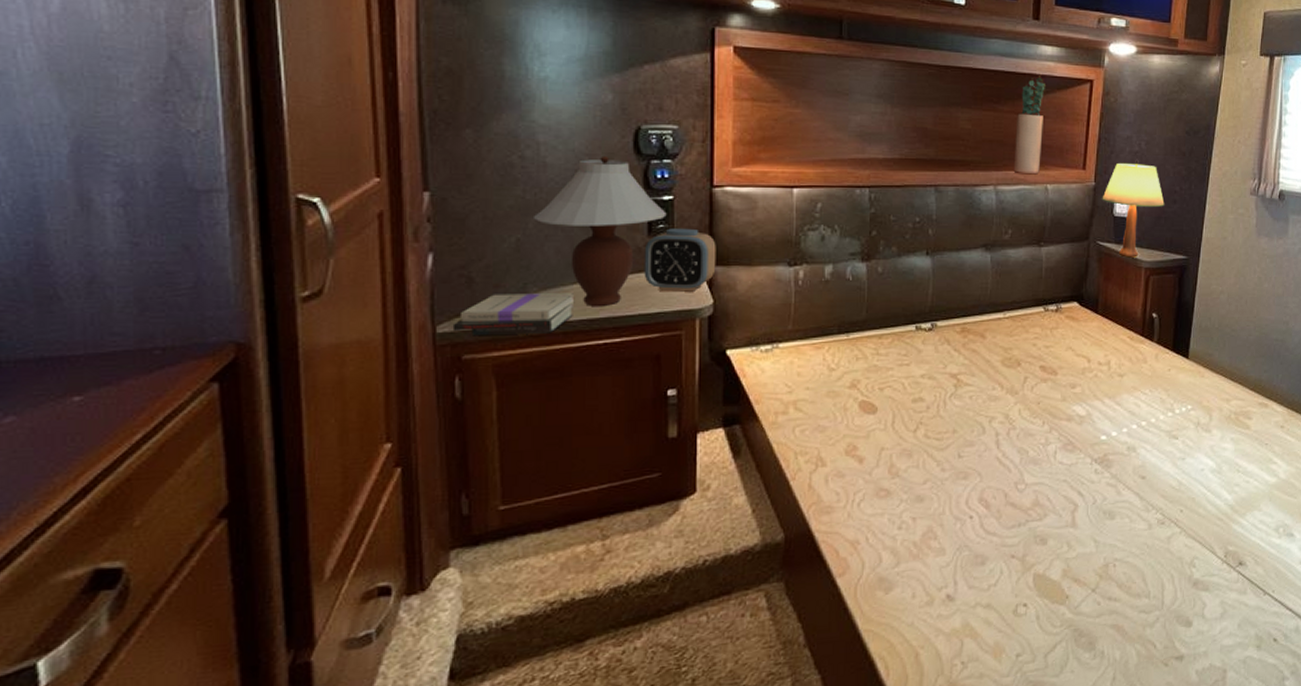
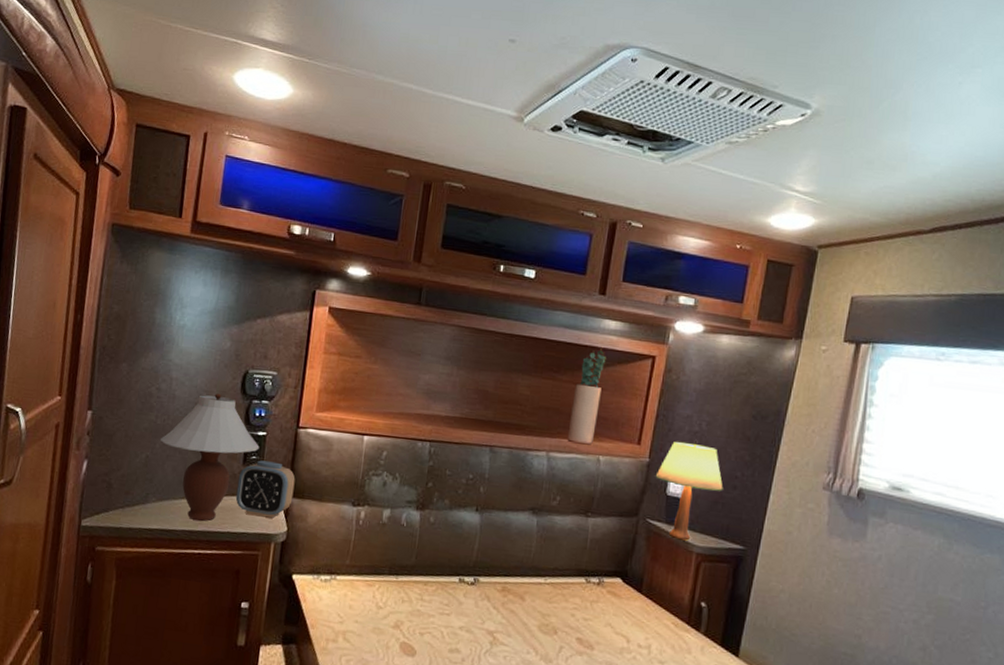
books: present [452,293,575,335] -> none [92,499,181,538]

